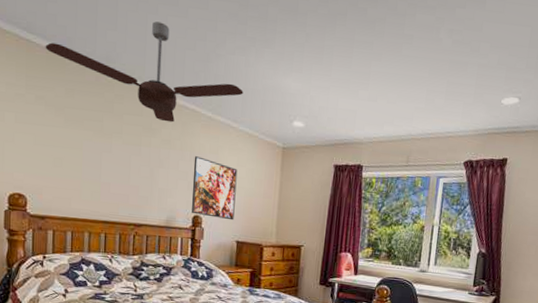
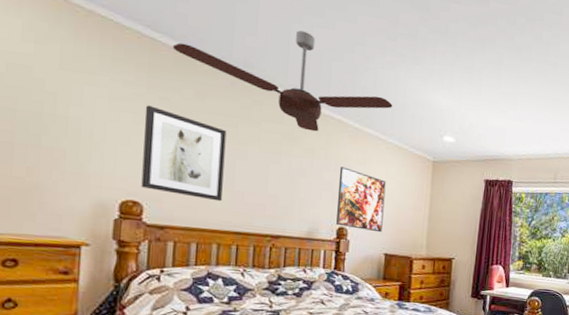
wall art: none [24,104,93,193] -> present [141,105,227,202]

